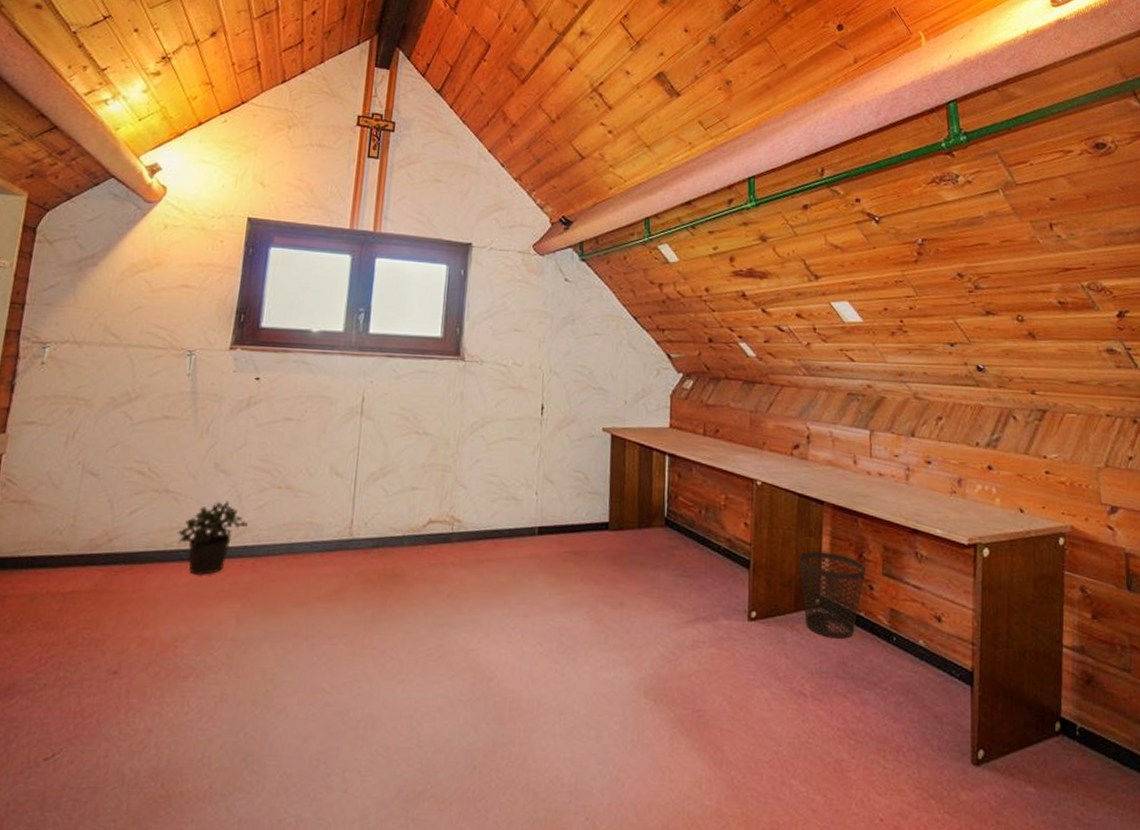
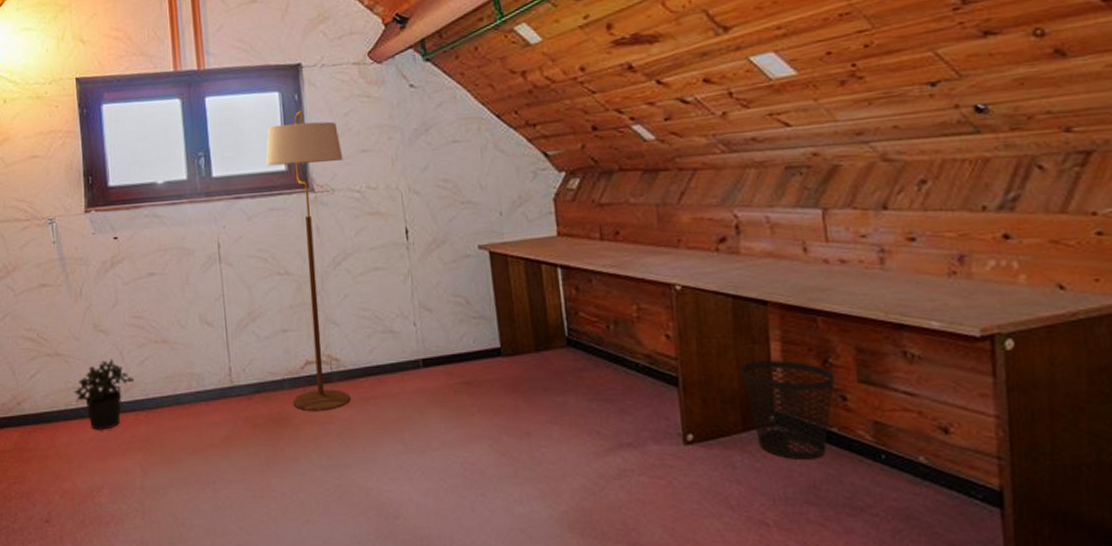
floor lamp: none [409,285,496,571] -> present [265,110,351,412]

